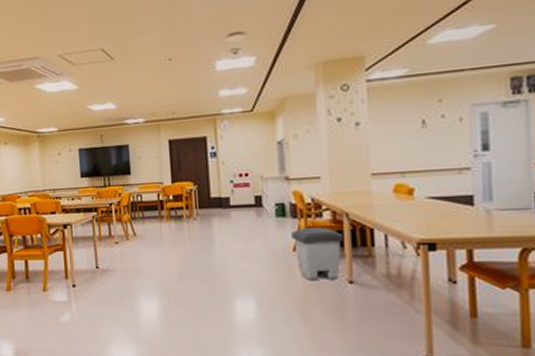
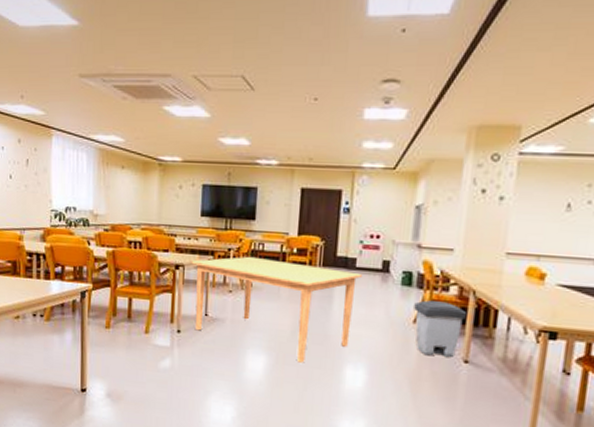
dining table: none [77,208,237,302] -> present [191,256,362,363]

